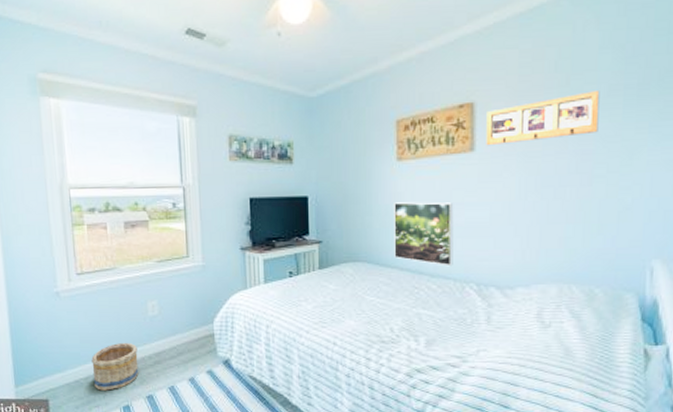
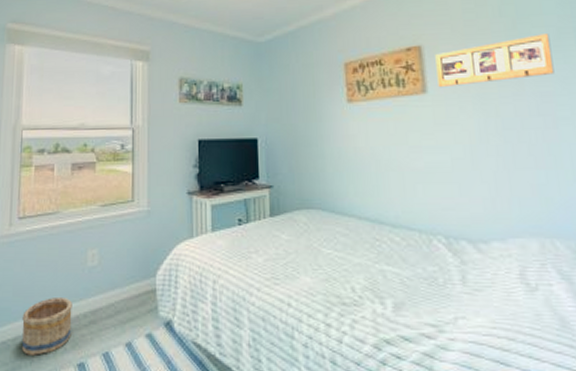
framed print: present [394,202,454,267] -> none [347,145,416,216]

